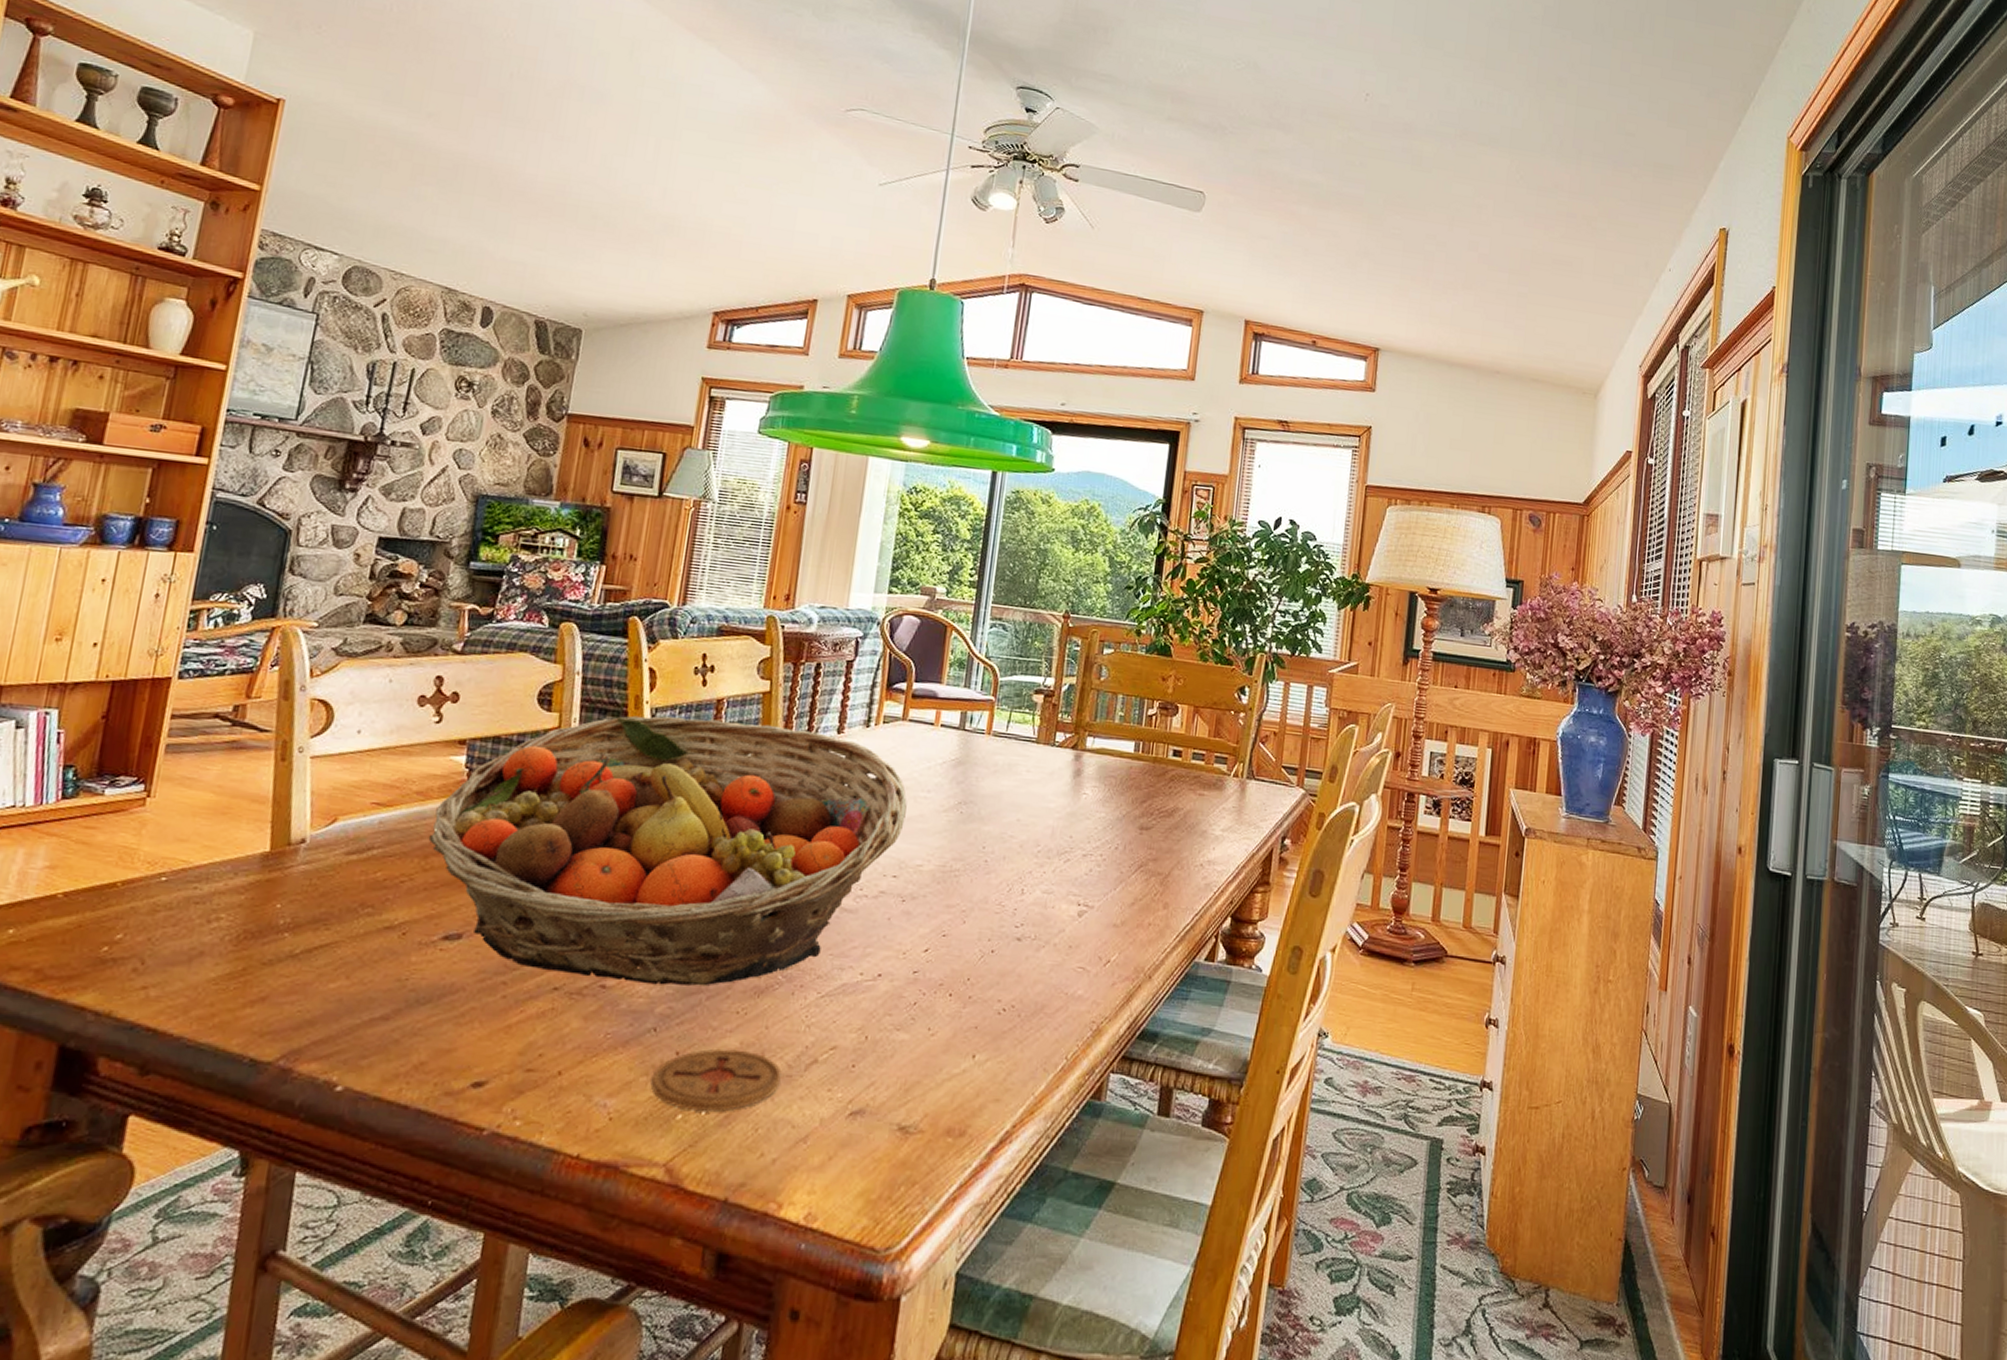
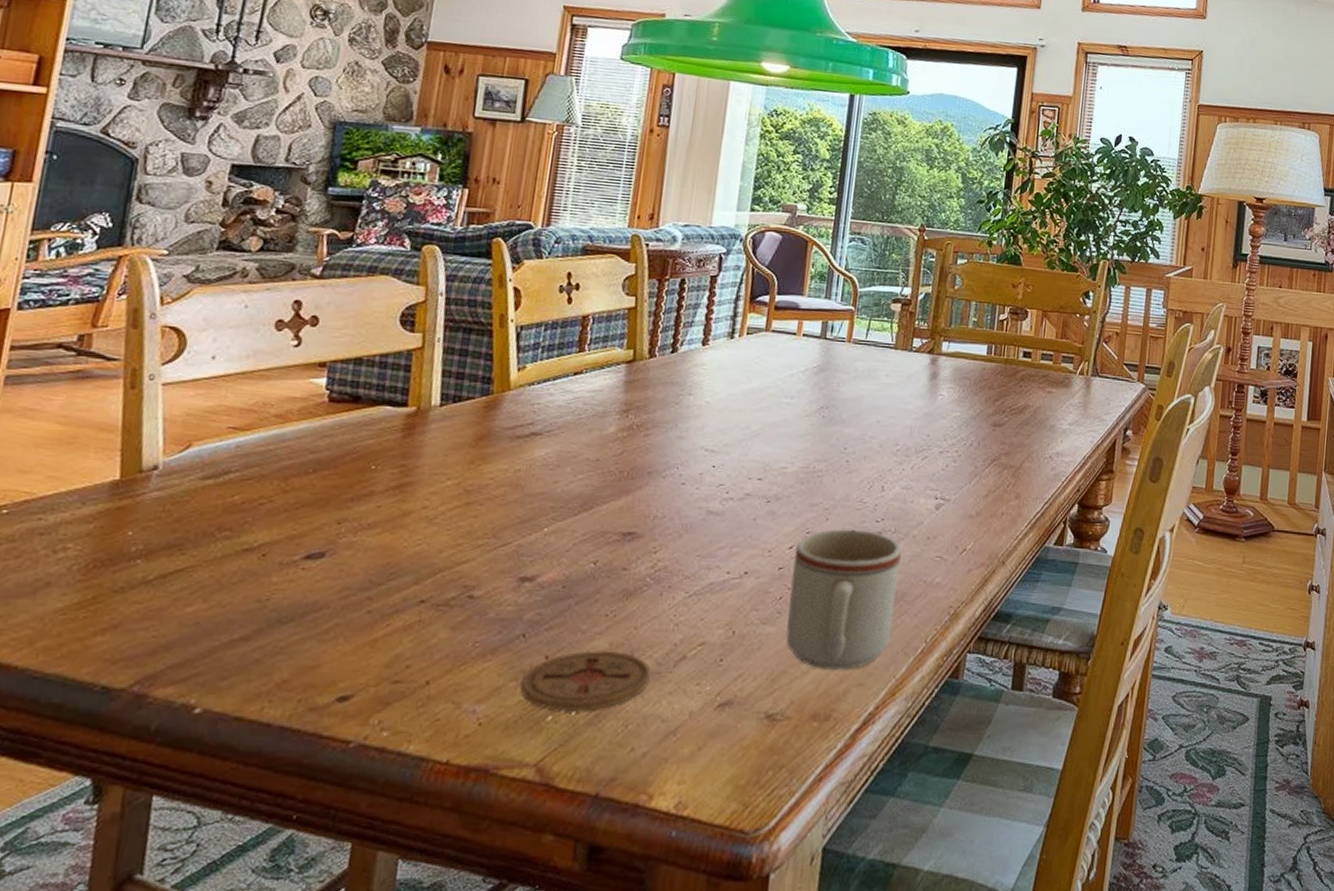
fruit basket: present [428,715,907,986] -> none [288,334,771,593]
mug: none [920,933,1043,1084] -> present [786,529,903,670]

